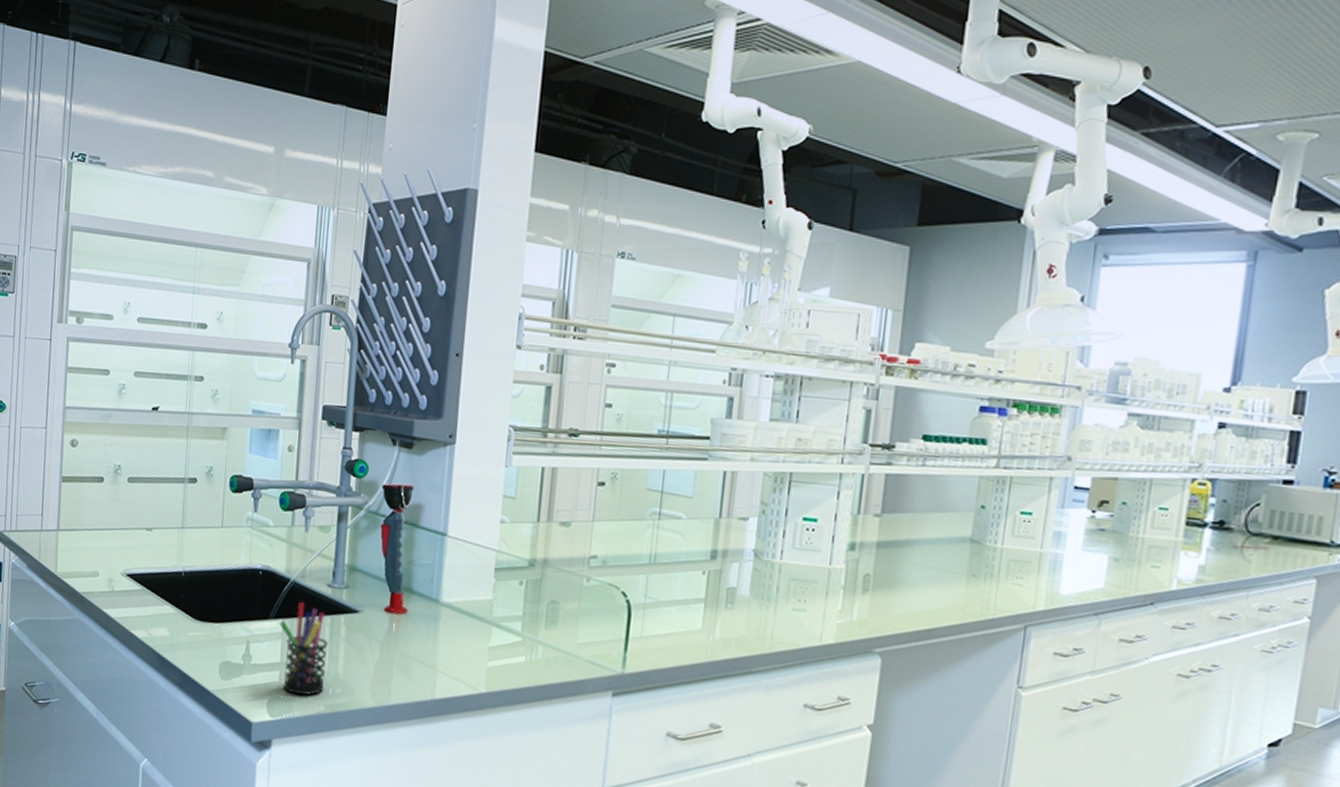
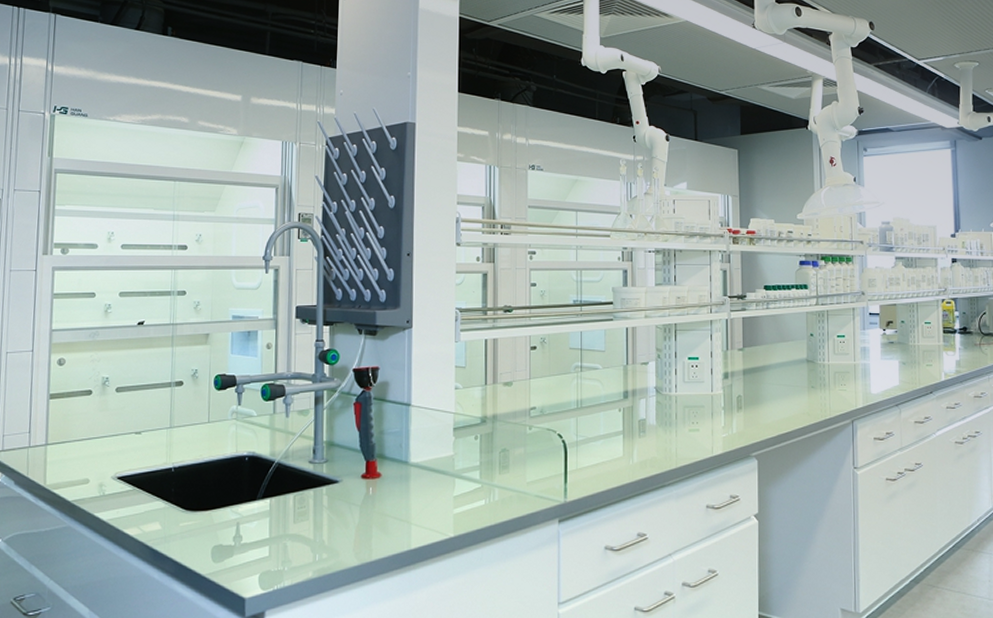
pen holder: present [278,602,329,696] -> none [266,481,313,565]

